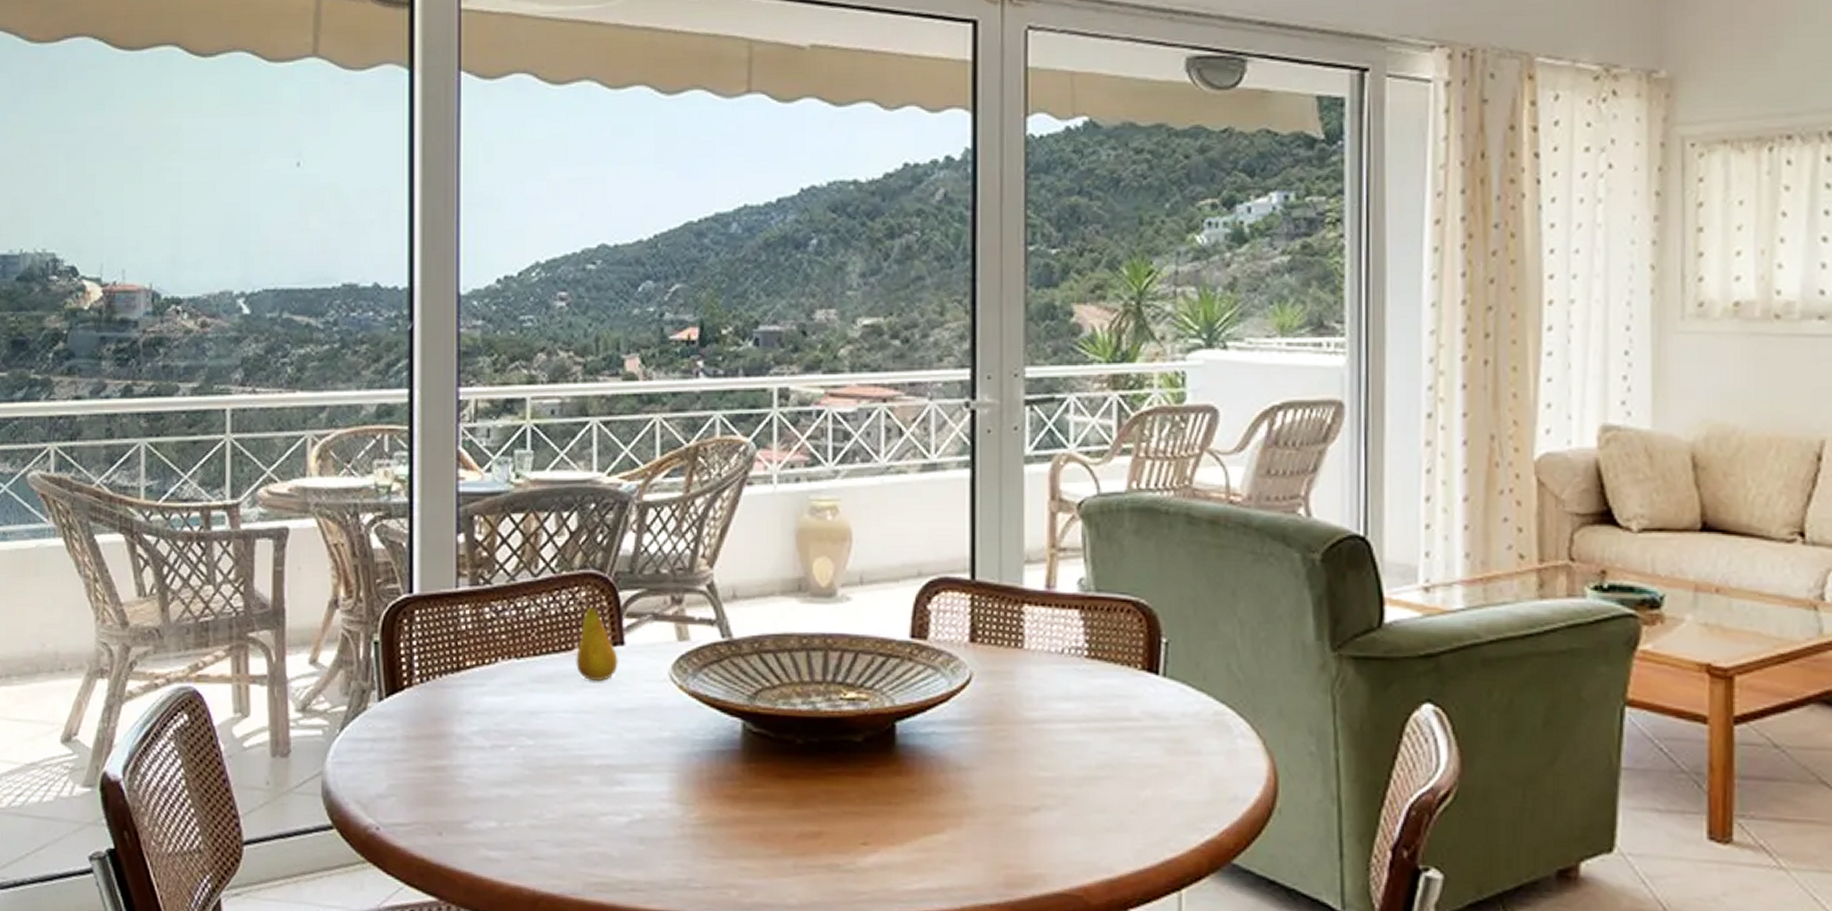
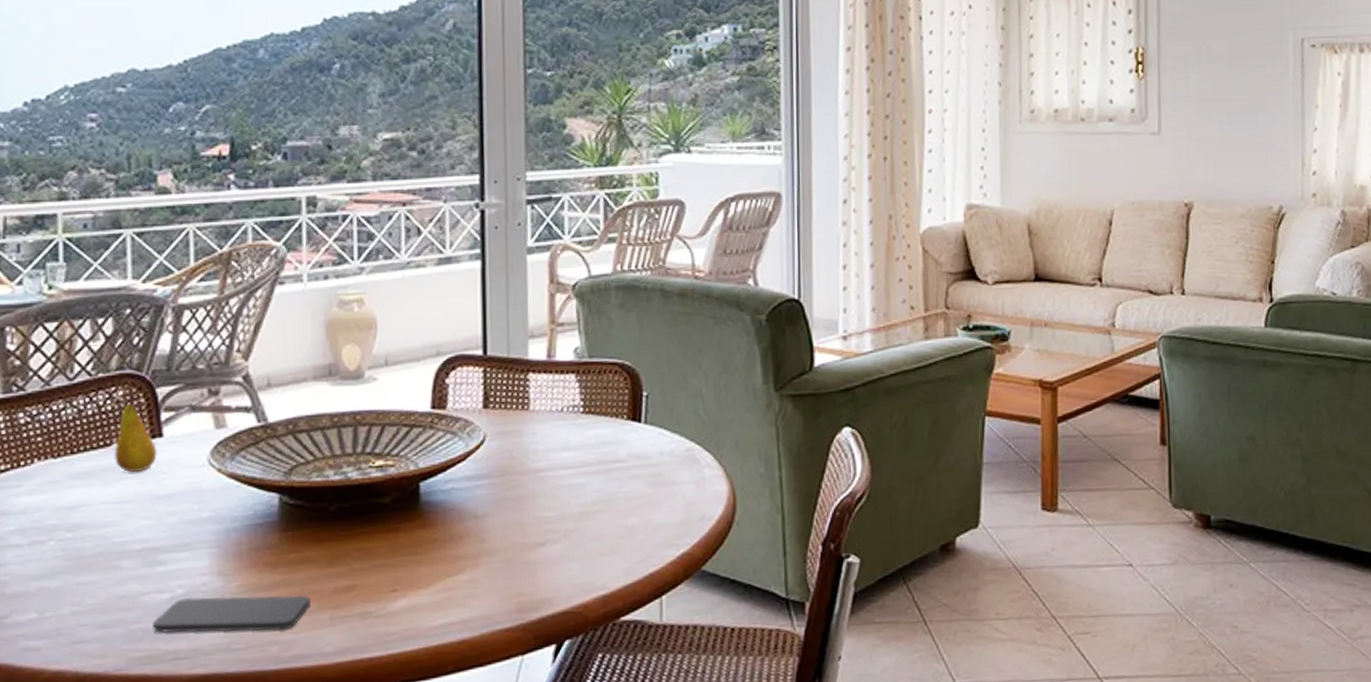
smartphone: none [610,823,773,874] -> present [153,595,310,634]

